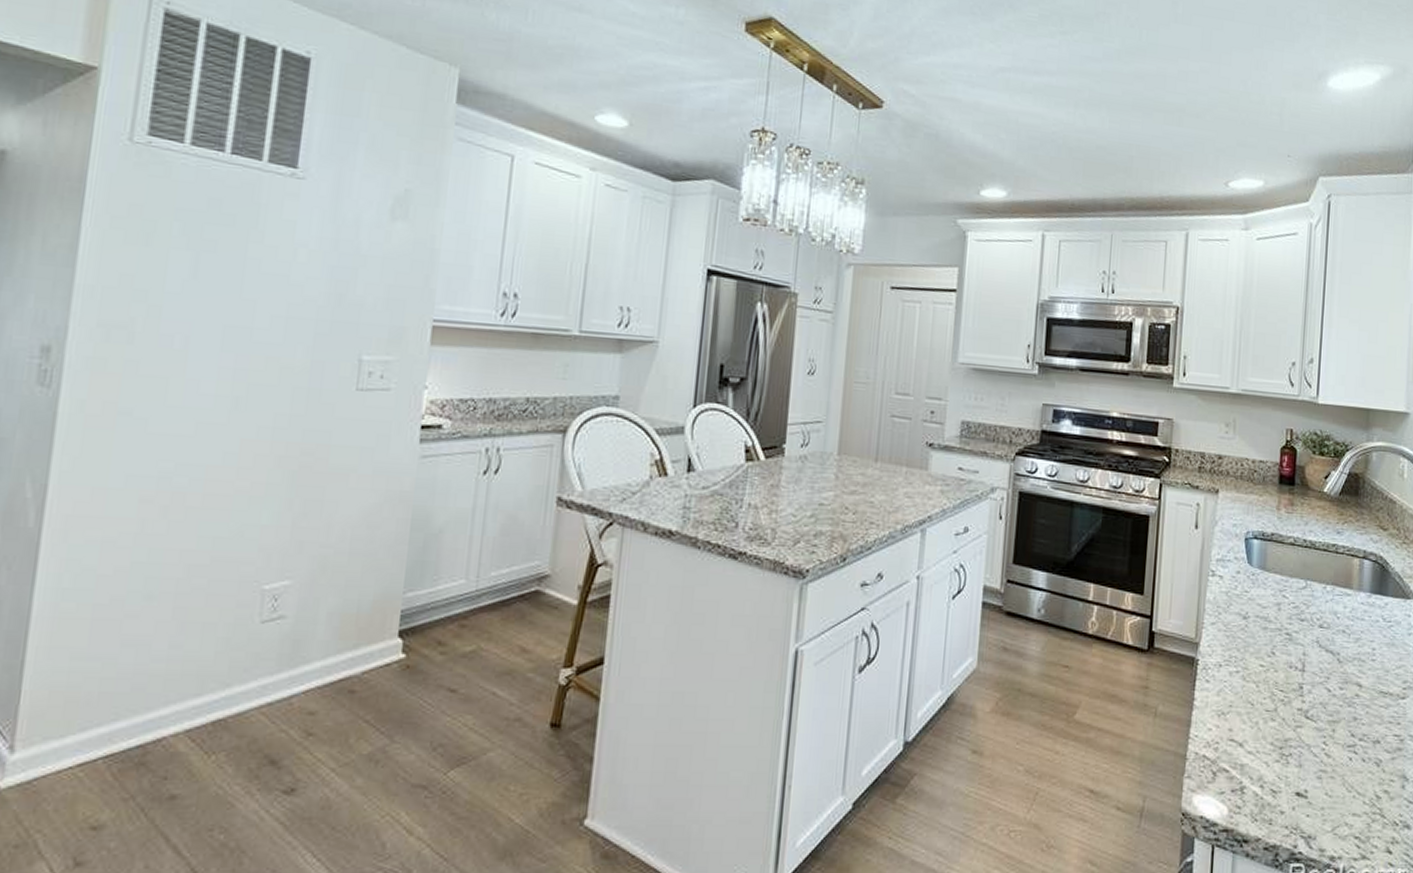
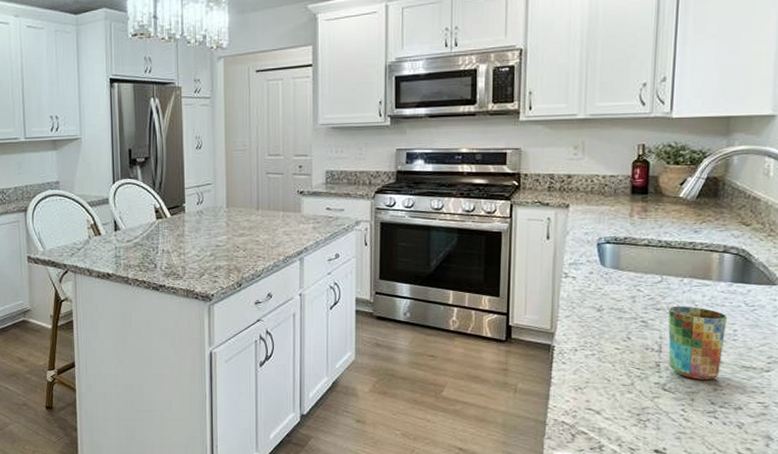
cup: none [1311,617,1367,708] -> present [668,306,728,381]

